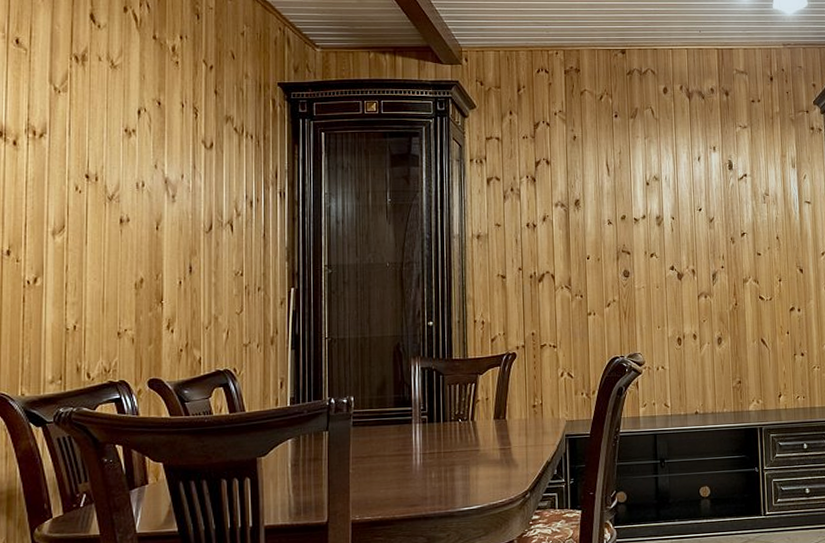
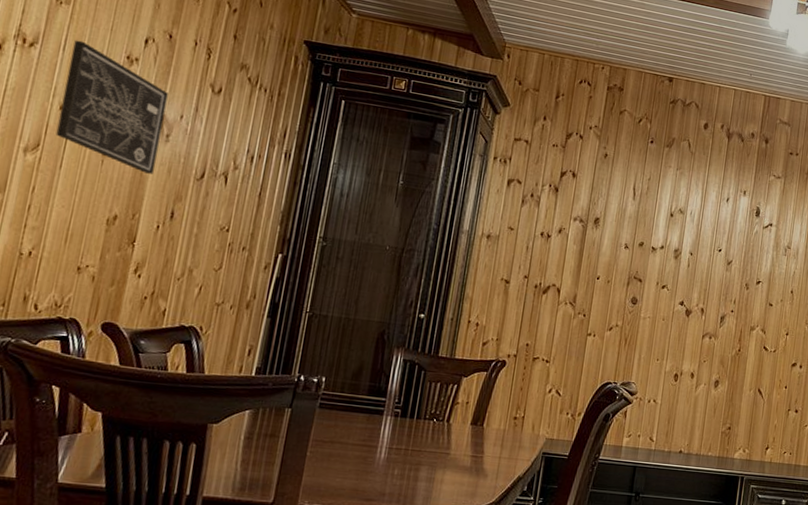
wall art: none [77,123,167,235] -> present [56,39,168,174]

